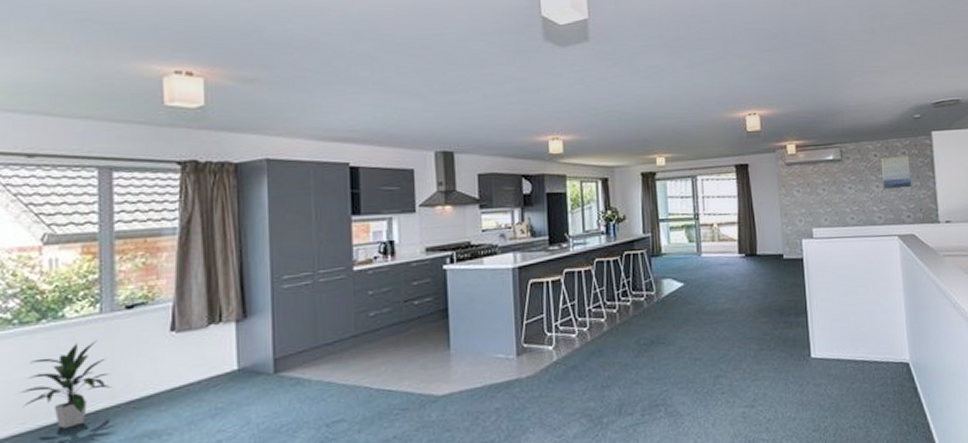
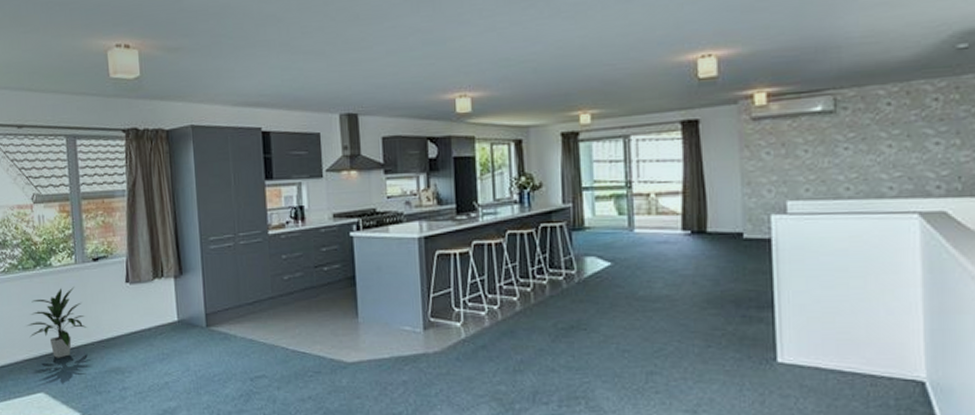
wall art: present [880,155,912,189] -> none [897,102,946,150]

